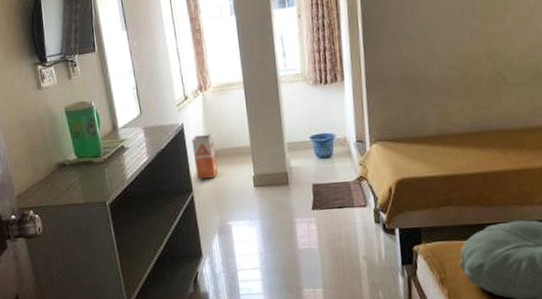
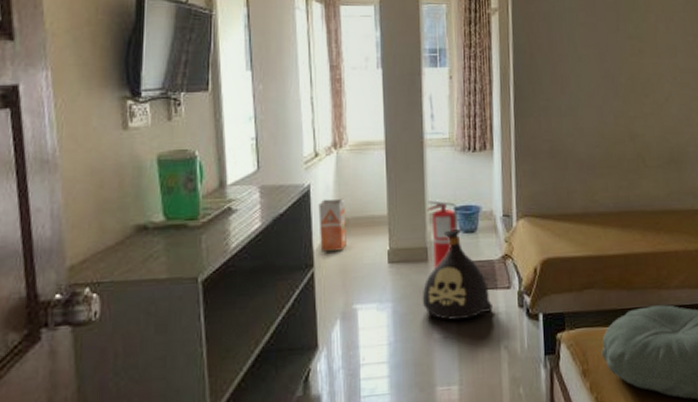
fire extinguisher: none [284,129,314,191] -> present [427,199,458,269]
bag: none [285,155,350,234] -> present [422,229,493,320]

